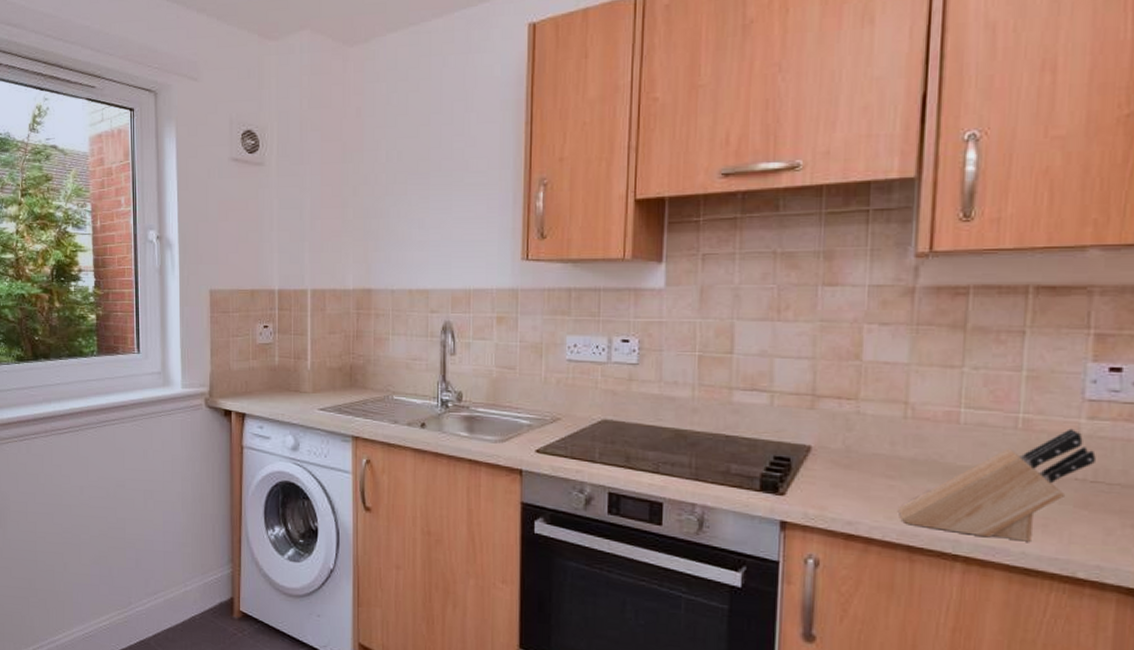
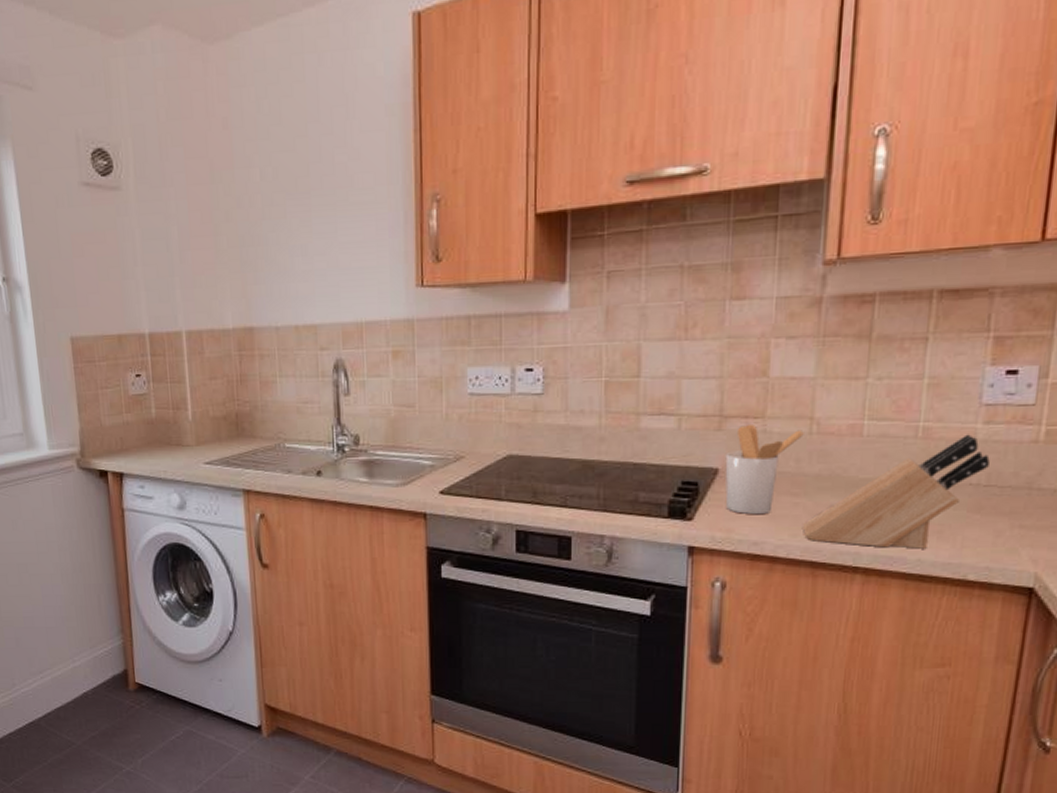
utensil holder: none [817,404,898,495] -> present [725,423,804,515]

